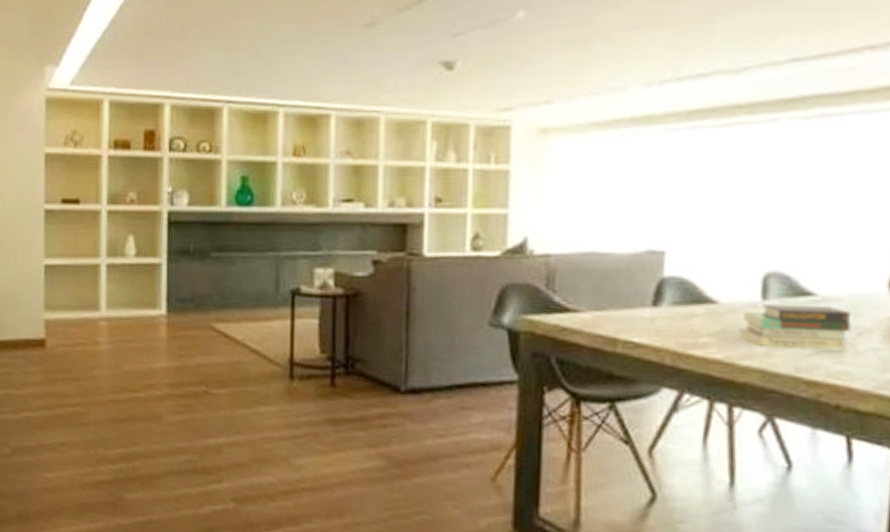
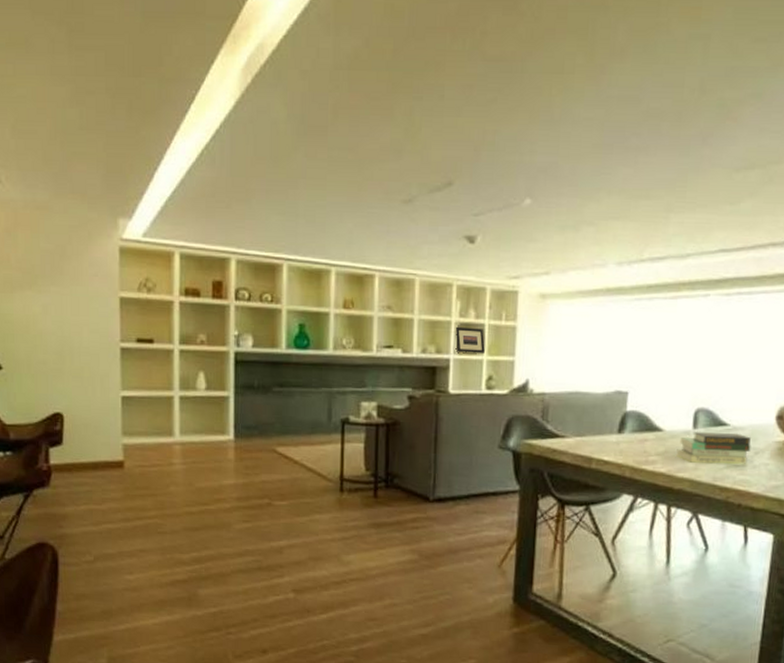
picture frame: none [430,173,469,206] -> present [455,326,485,353]

